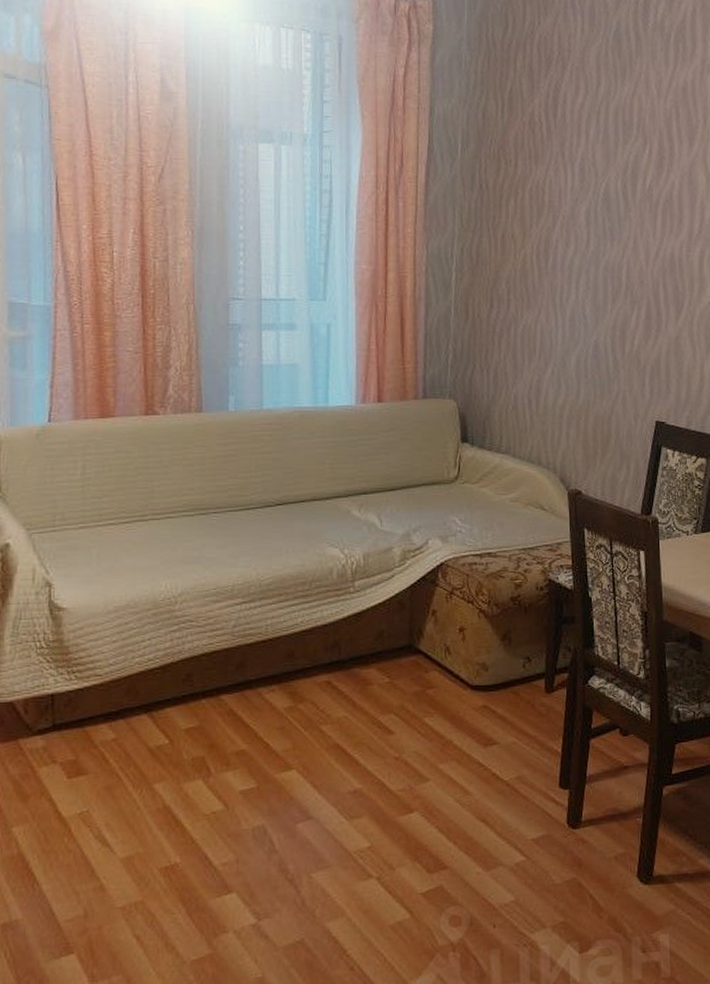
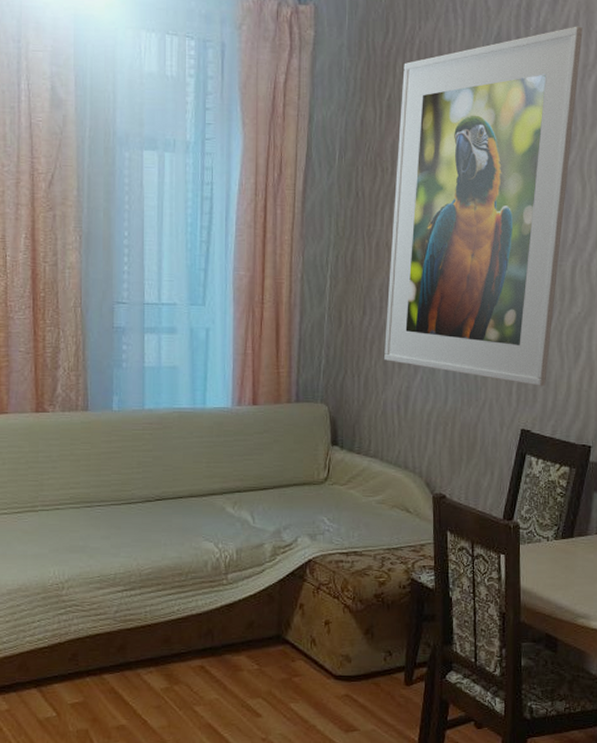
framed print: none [513,22,700,377] -> present [384,26,583,386]

